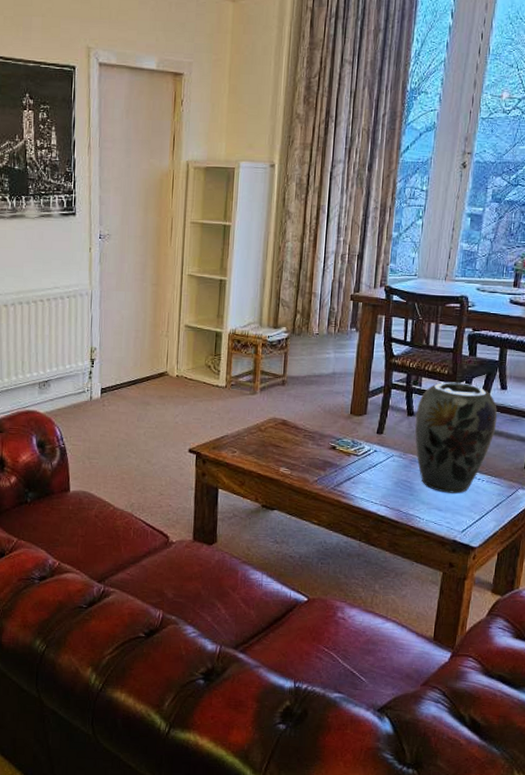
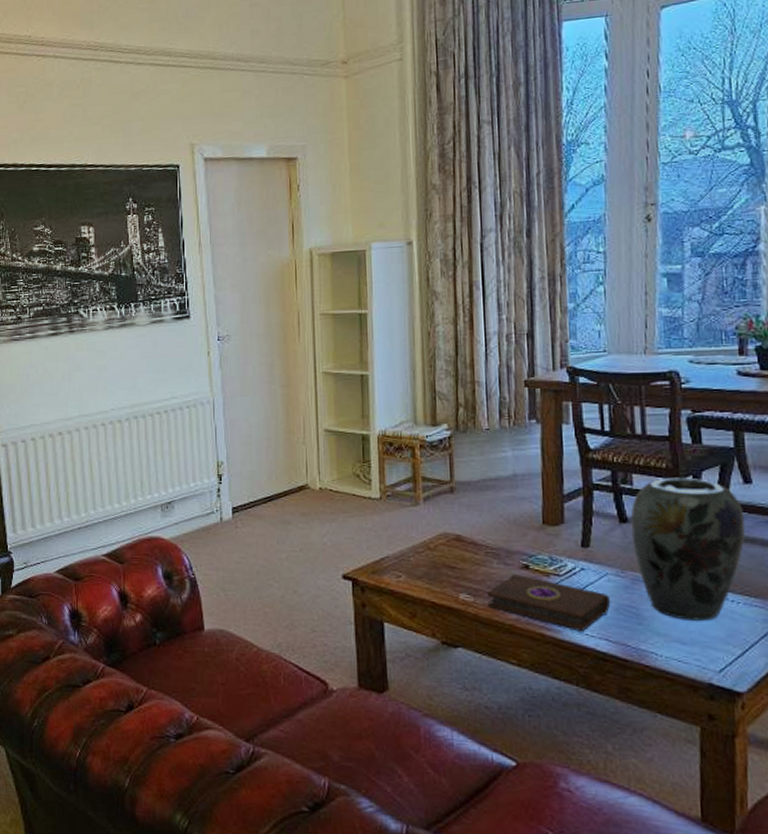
book: none [300,453,393,499] -> present [487,573,611,631]

